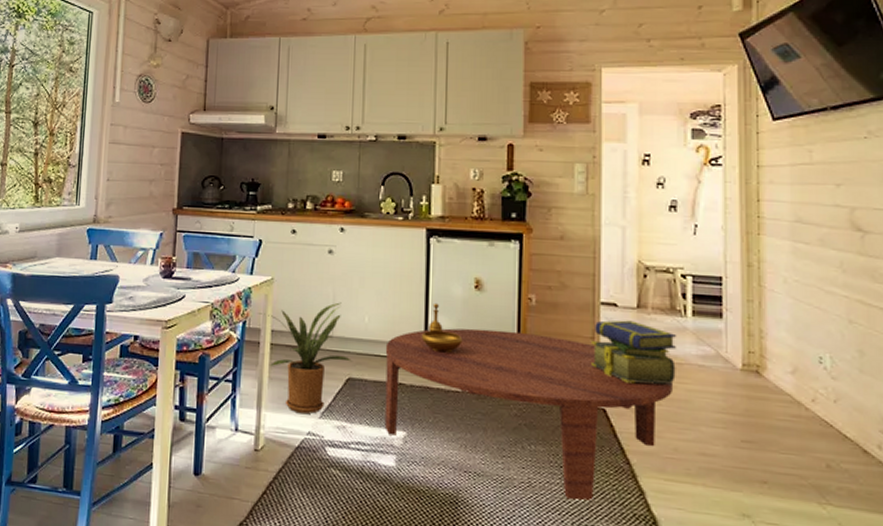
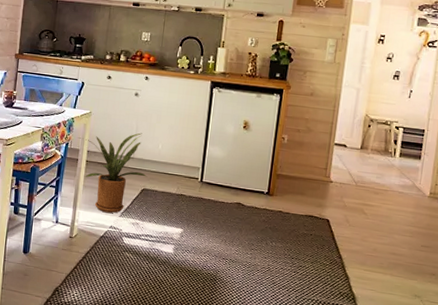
coffee table: present [384,328,672,501] -> none [167,156,379,282]
decorative bowl: present [421,303,463,353] -> none [200,137,231,174]
stack of books: present [591,320,677,385] -> none [322,157,387,205]

